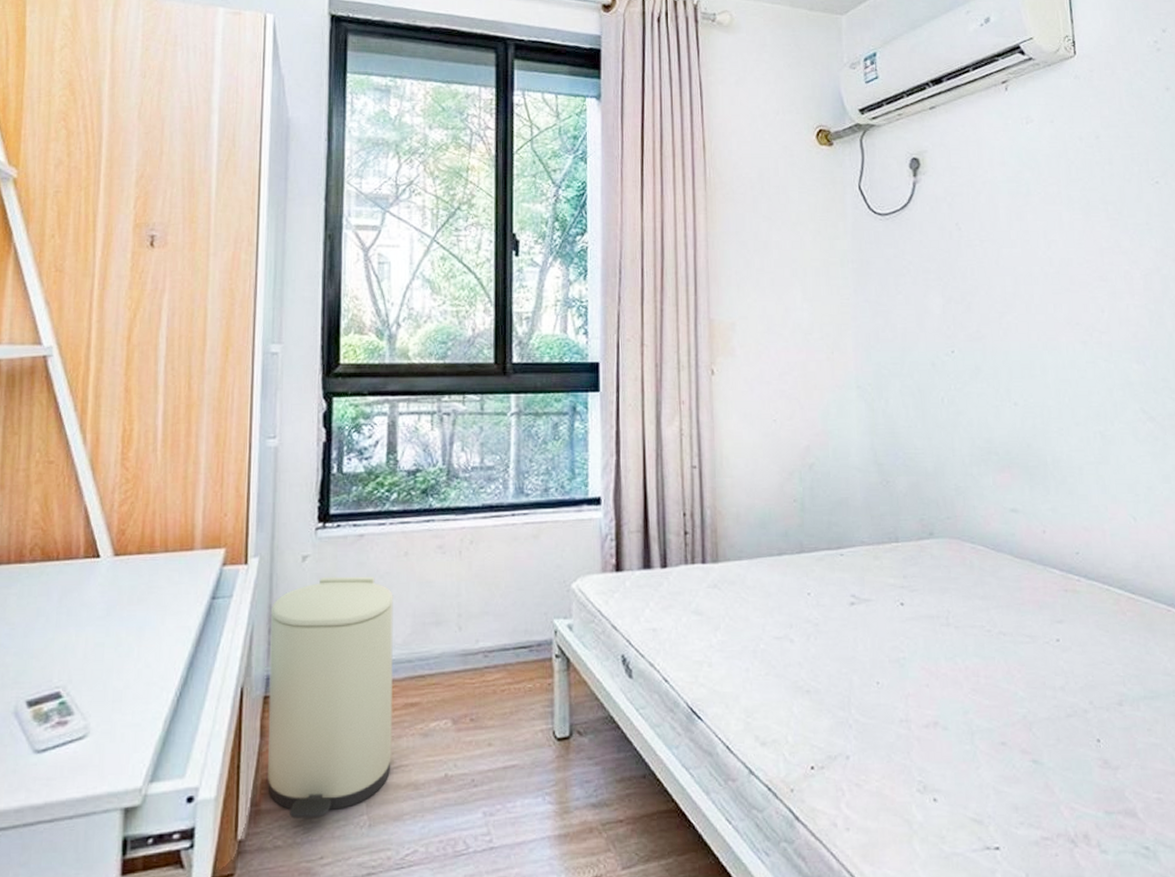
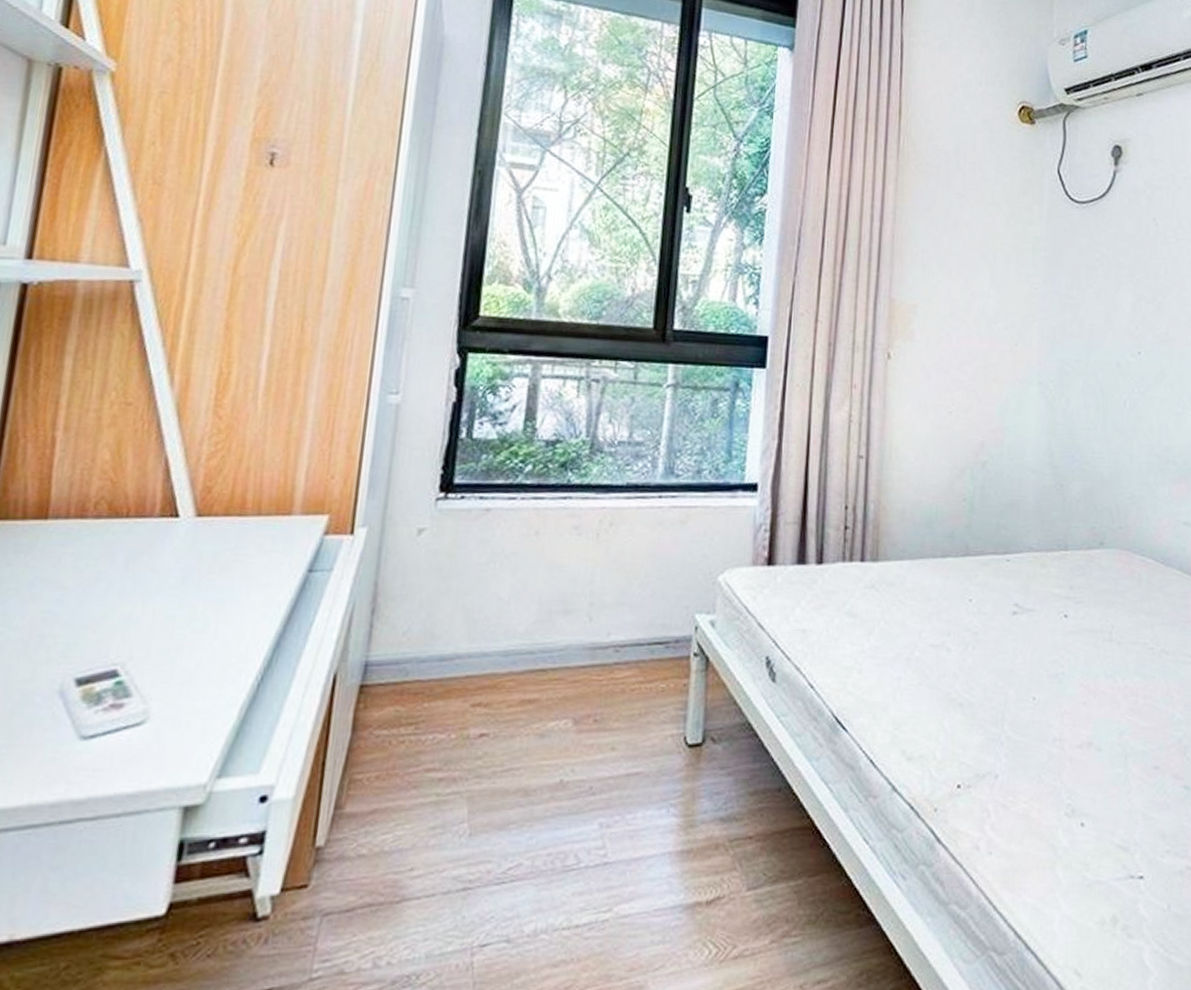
pedal bin: present [267,576,393,818] -> none [356,553,519,825]

